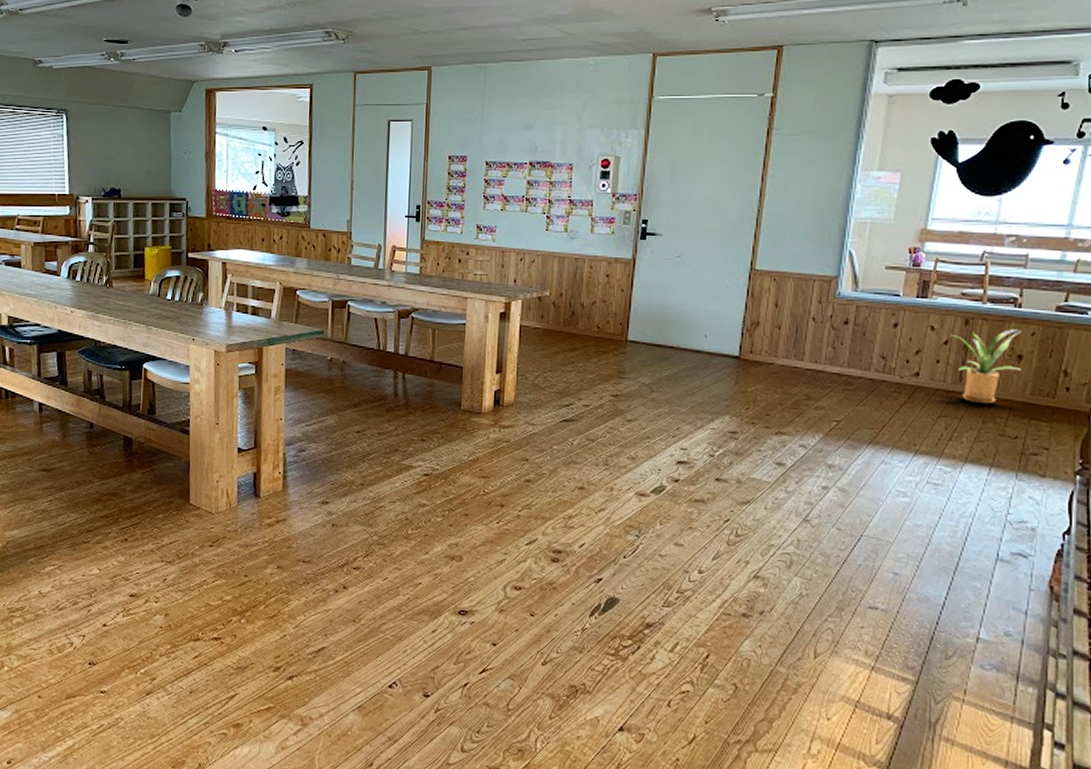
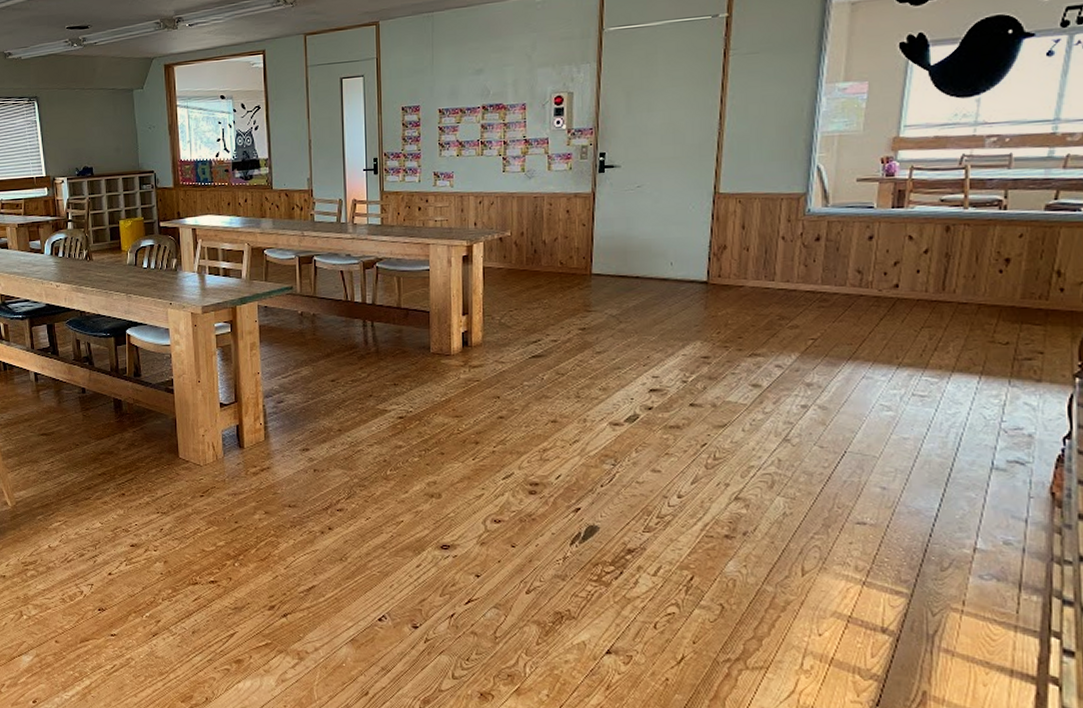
house plant: present [950,329,1021,405] -> none [930,232,1010,312]

